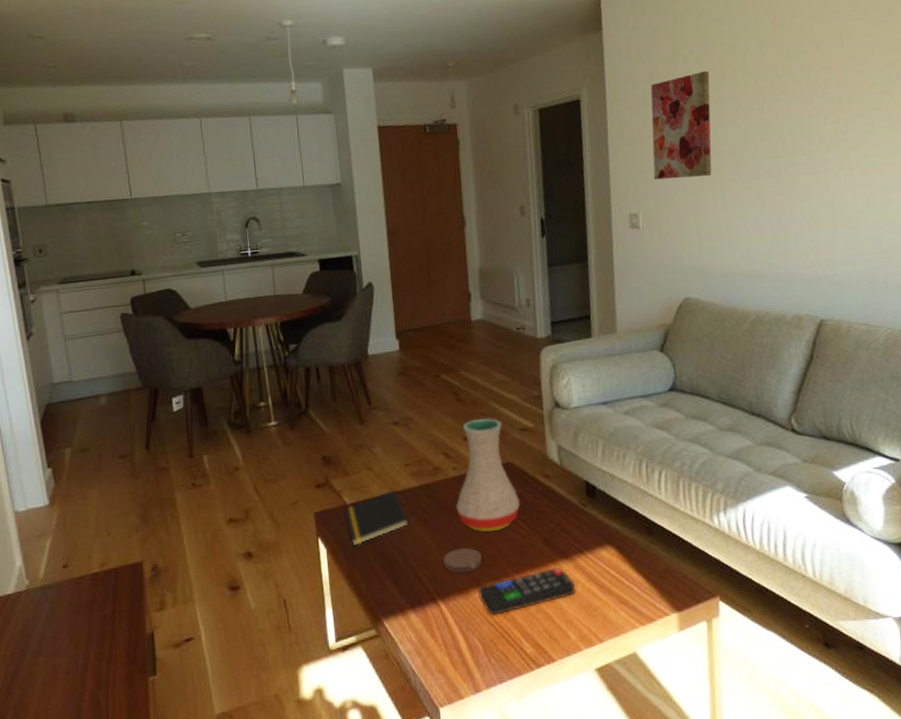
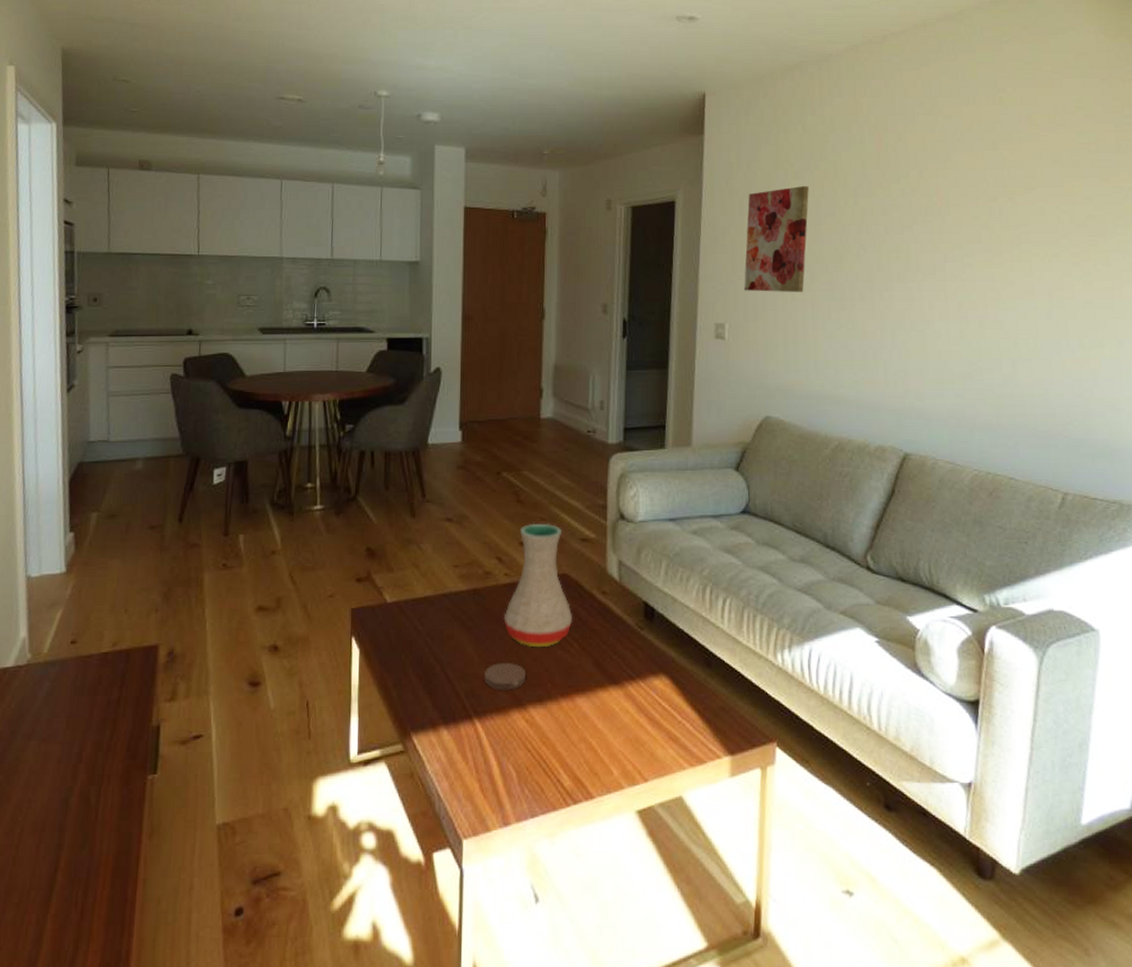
notepad: present [344,490,409,547] -> none [383,592,452,650]
remote control: present [478,567,575,616] -> none [519,693,624,741]

